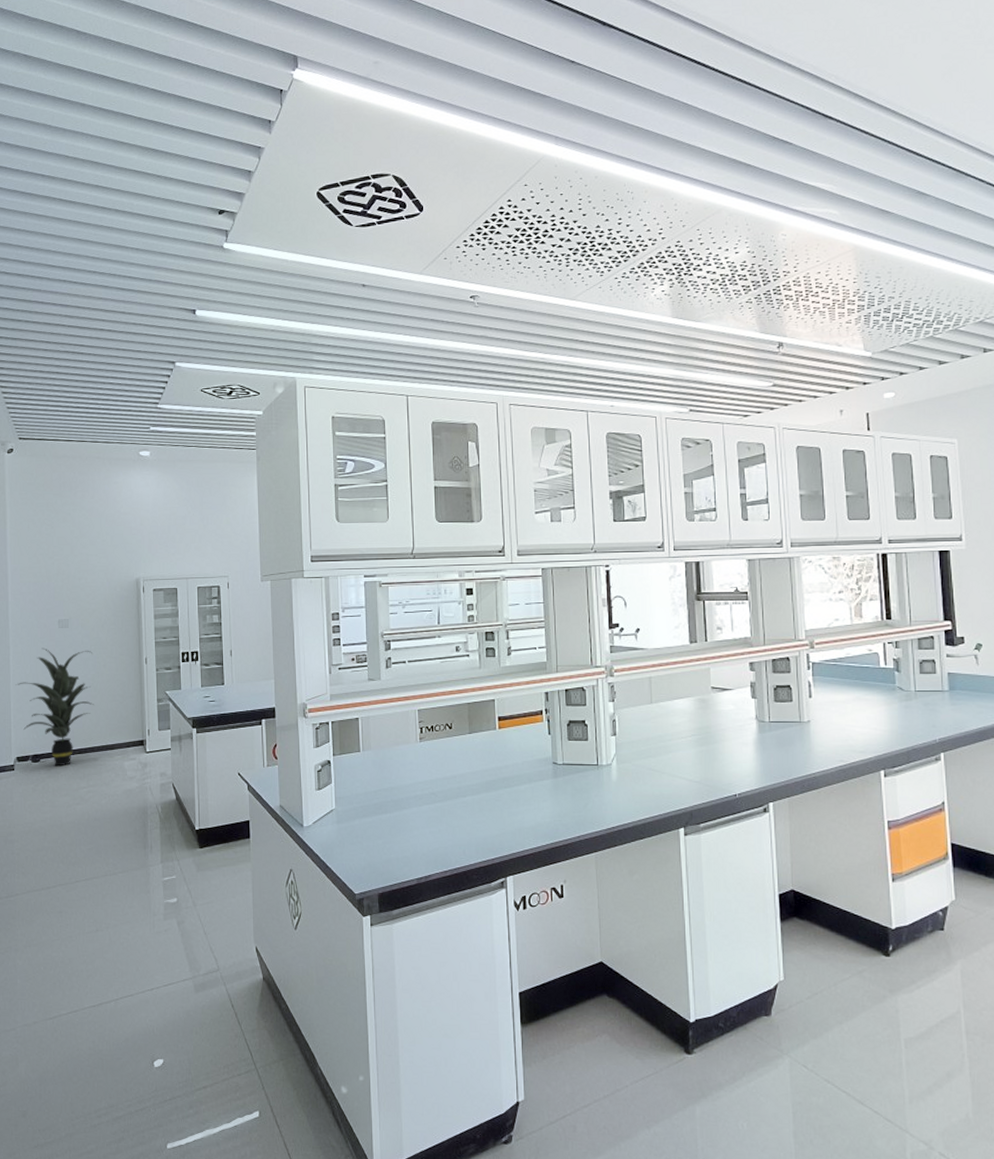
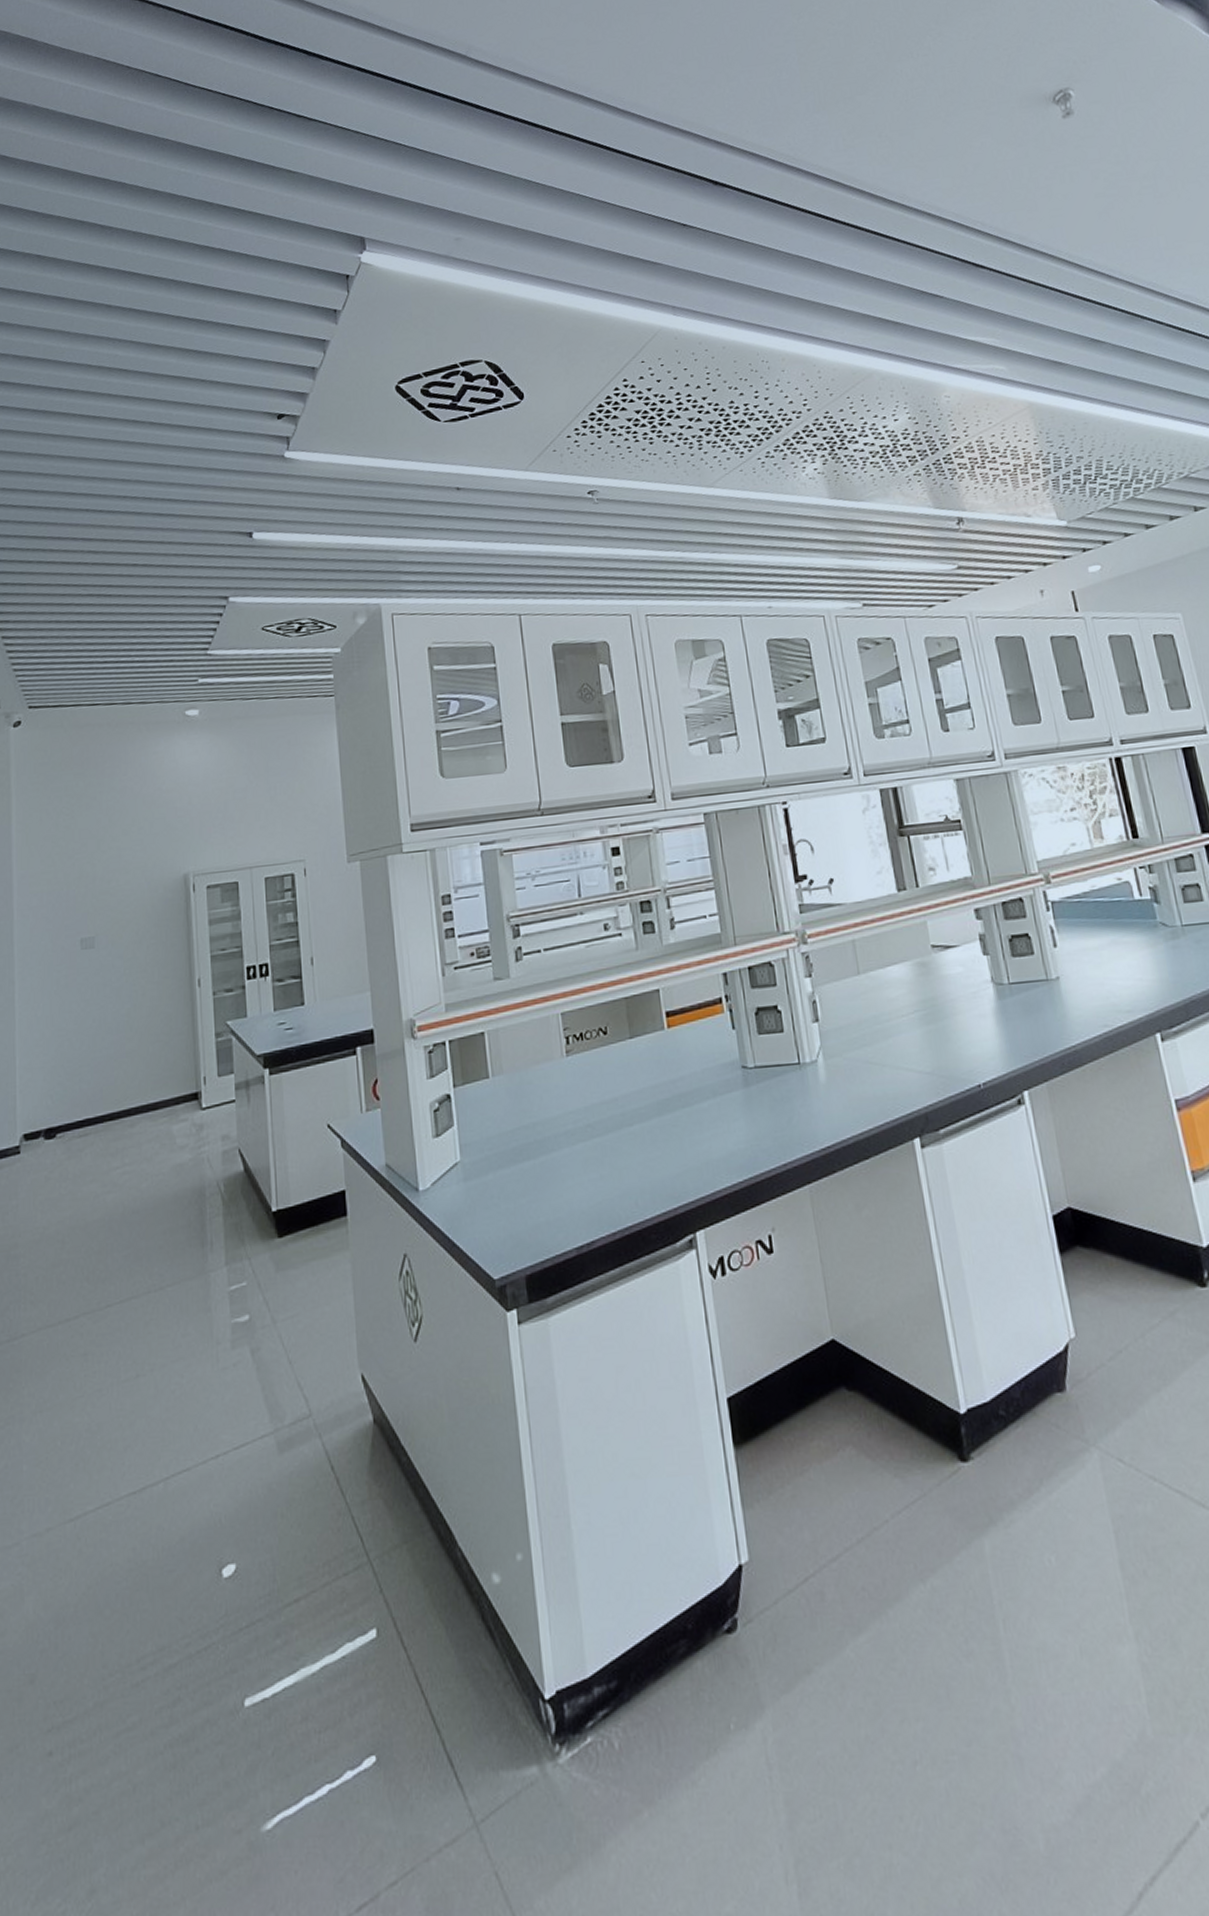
indoor plant: present [15,648,94,766] -> none [22,975,130,1142]

